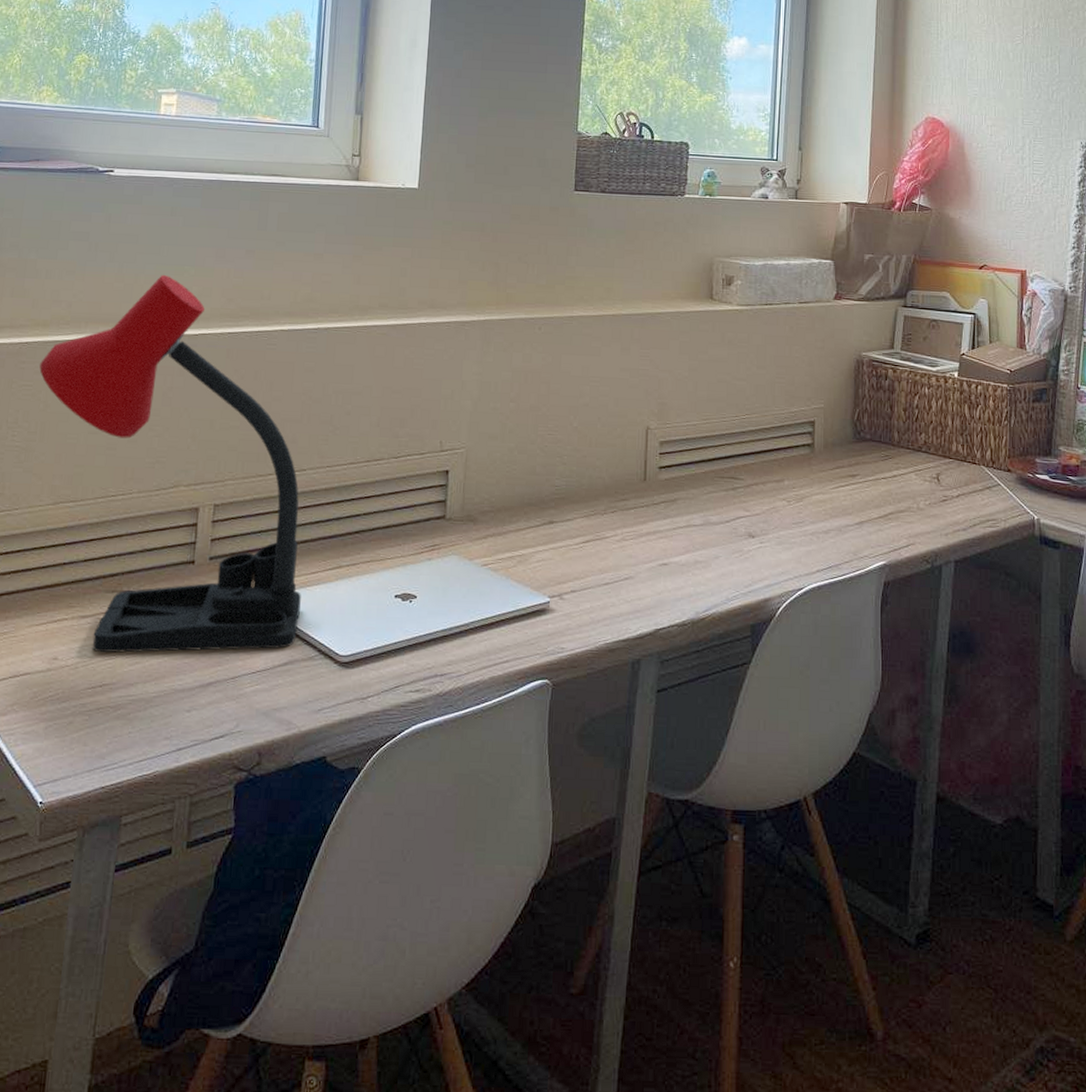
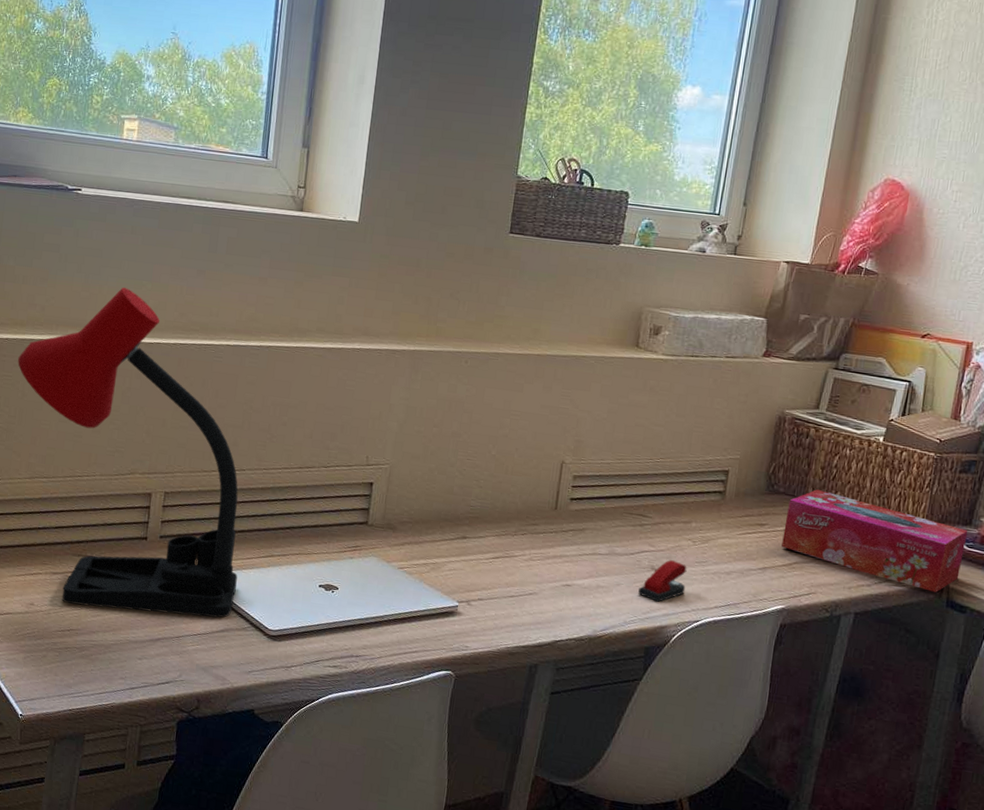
stapler: none [738,524,786,572] -> present [638,560,687,602]
tissue box: none [875,433,1050,530] -> present [781,489,968,592]

